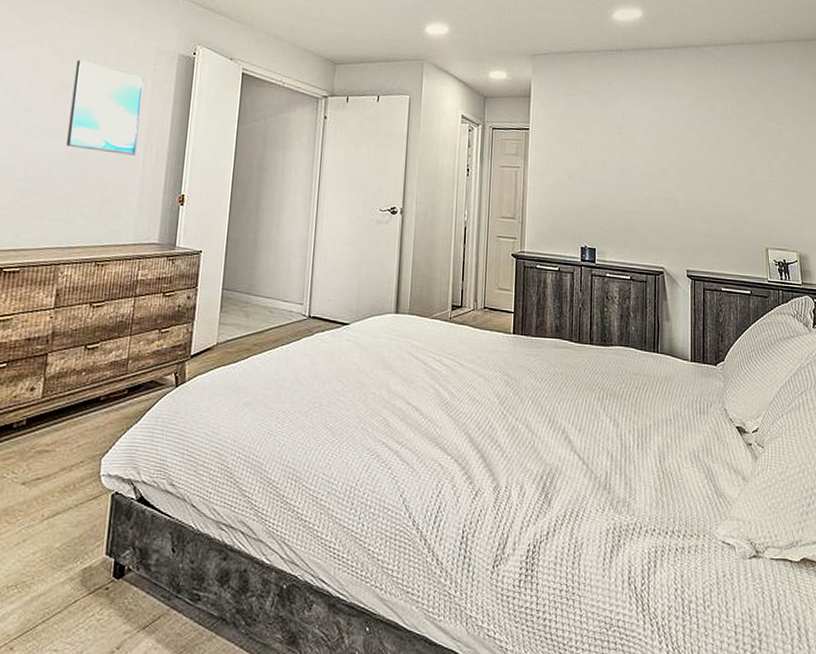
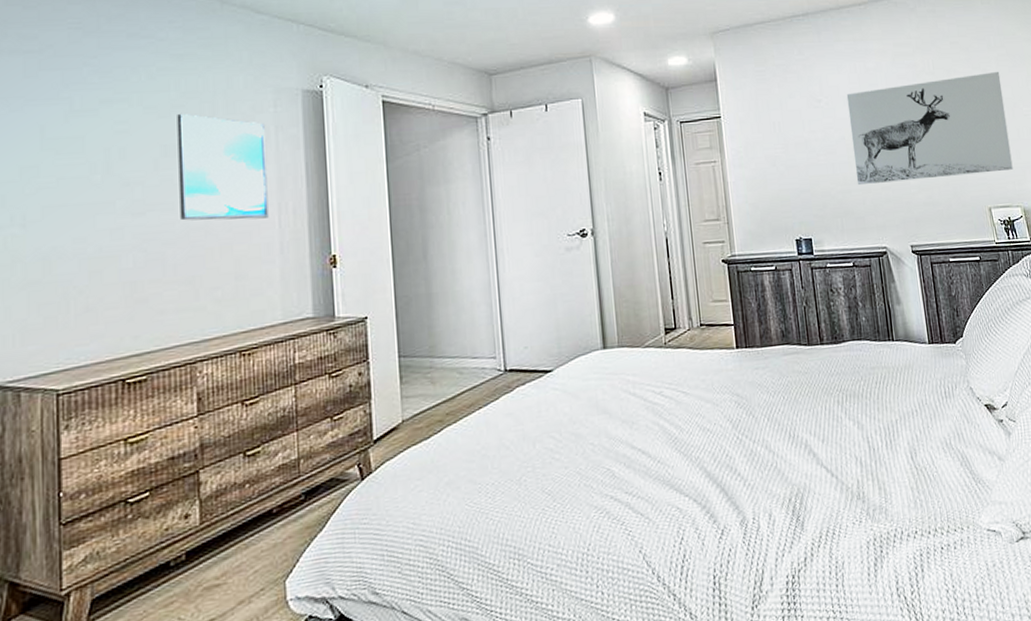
wall art: none [645,125,795,217] -> present [846,72,1013,186]

